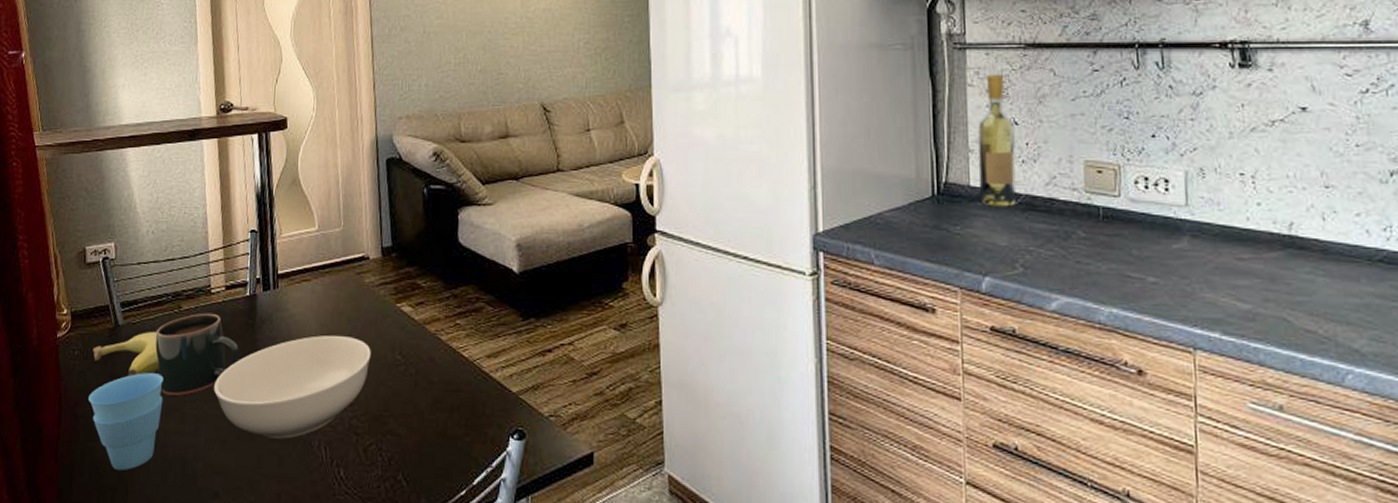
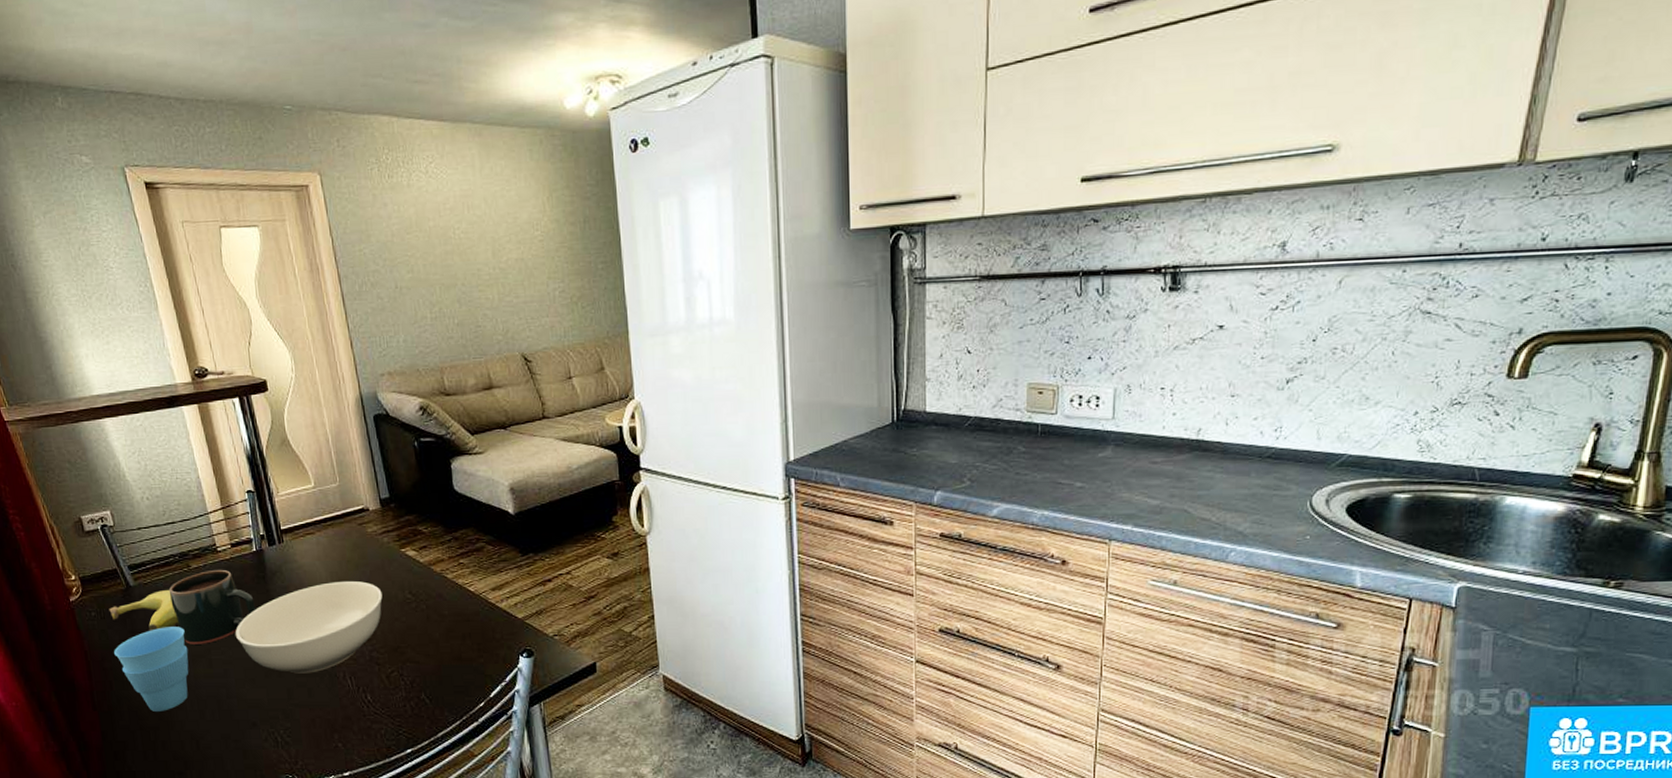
bottle: present [978,74,1016,207] -> none [934,306,967,429]

